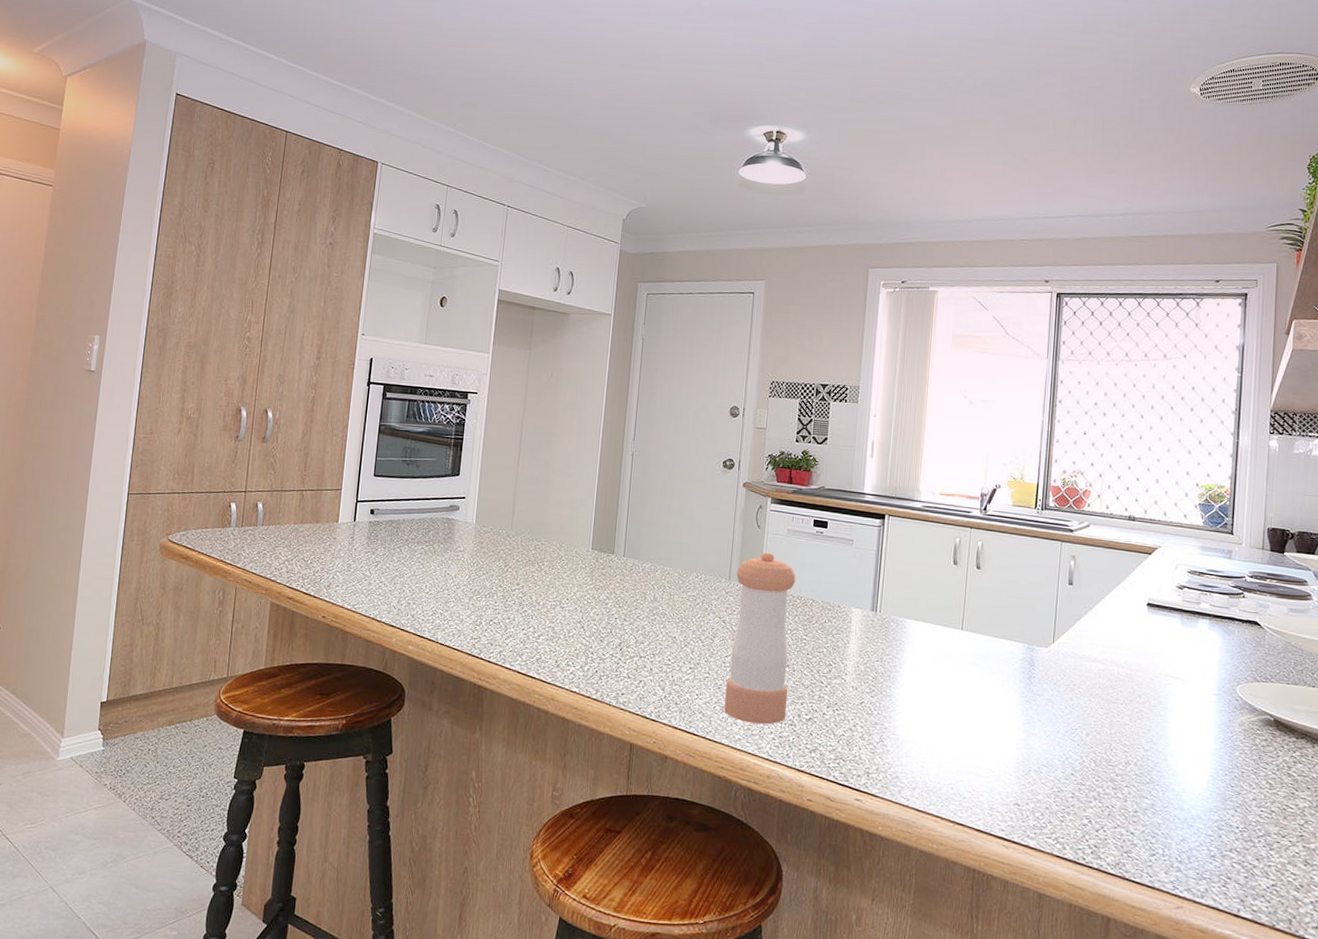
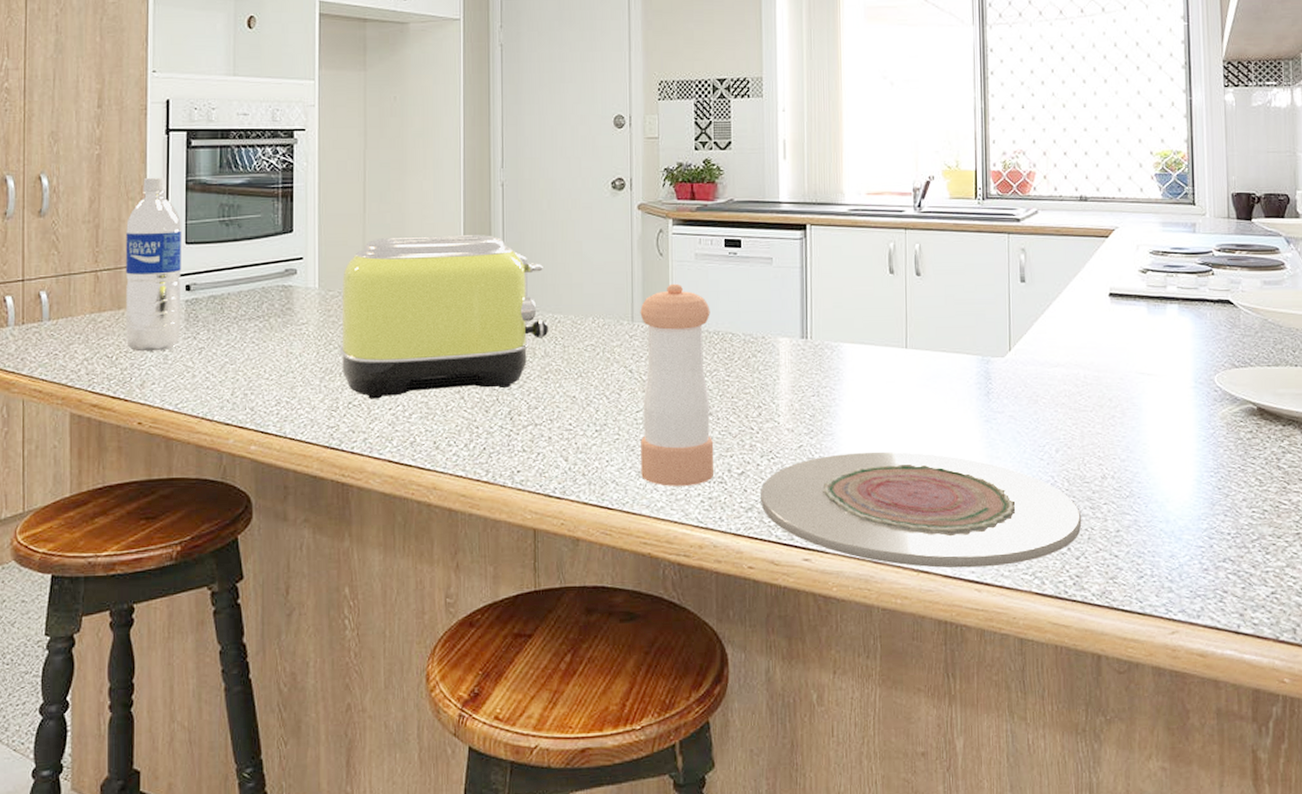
water bottle: none [320,420,372,560] -> present [126,177,181,352]
toaster: none [487,488,660,623] -> present [339,234,549,399]
plate: none [823,713,1104,828] -> present [760,452,1082,568]

